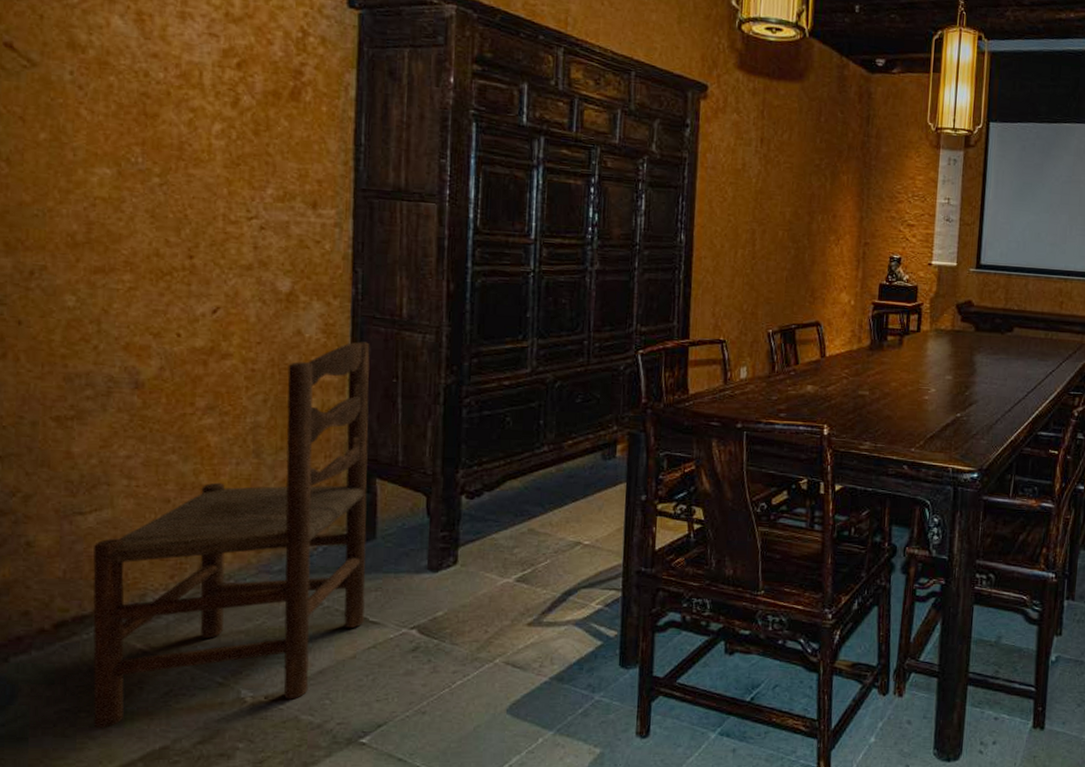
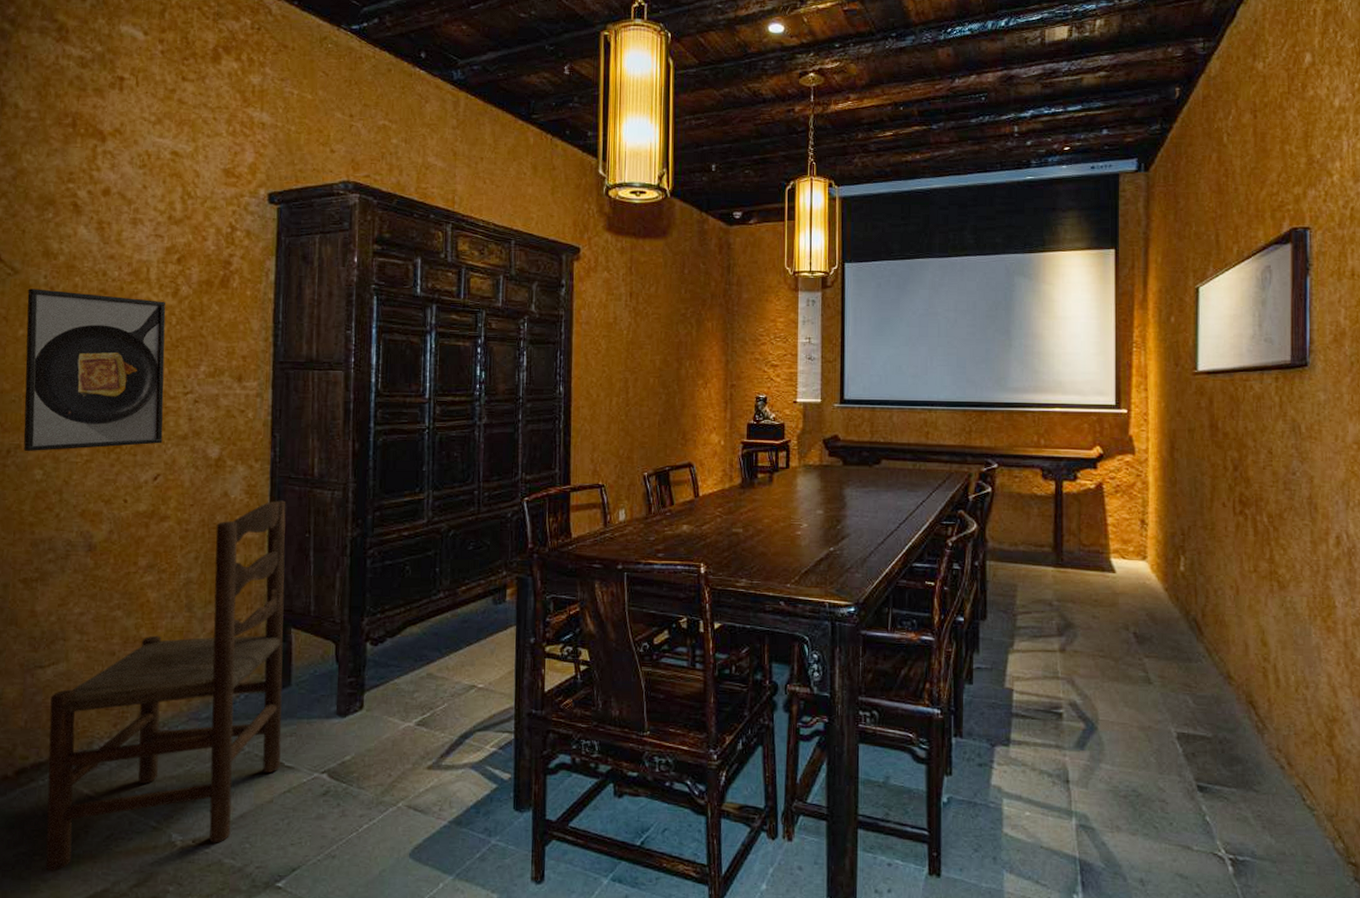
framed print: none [49,85,224,275] -> present [23,289,166,452]

